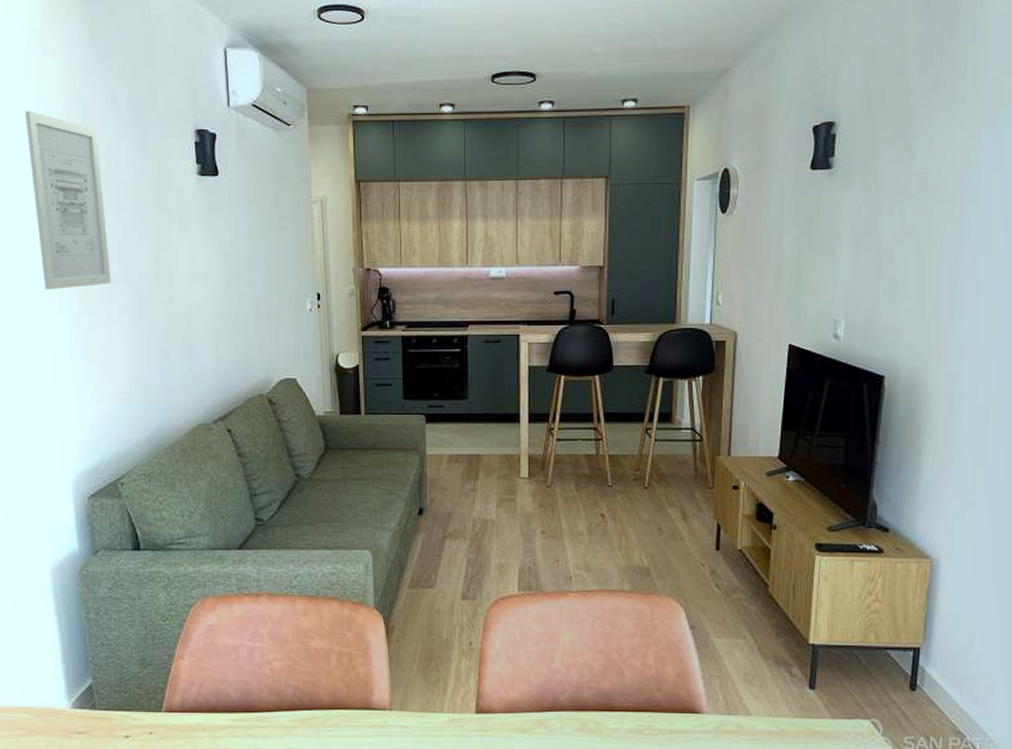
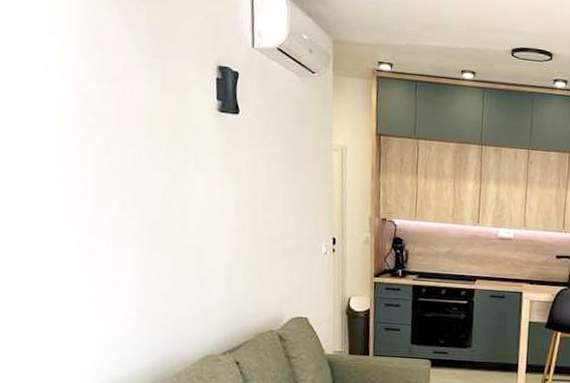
wall art: present [25,111,111,289] -> none [34,25,121,211]

